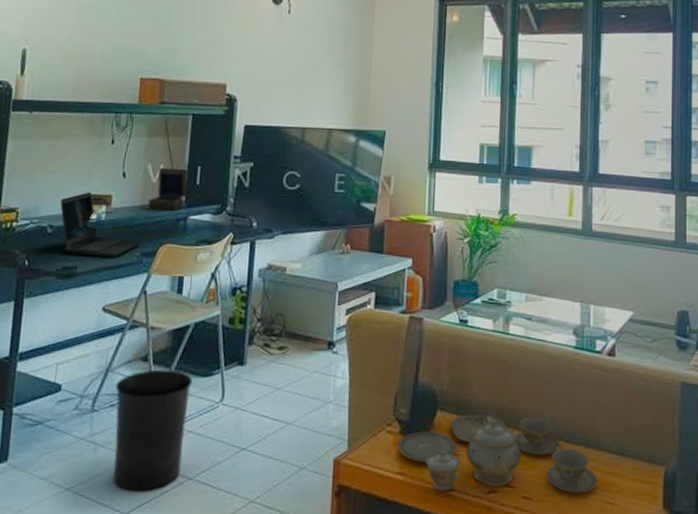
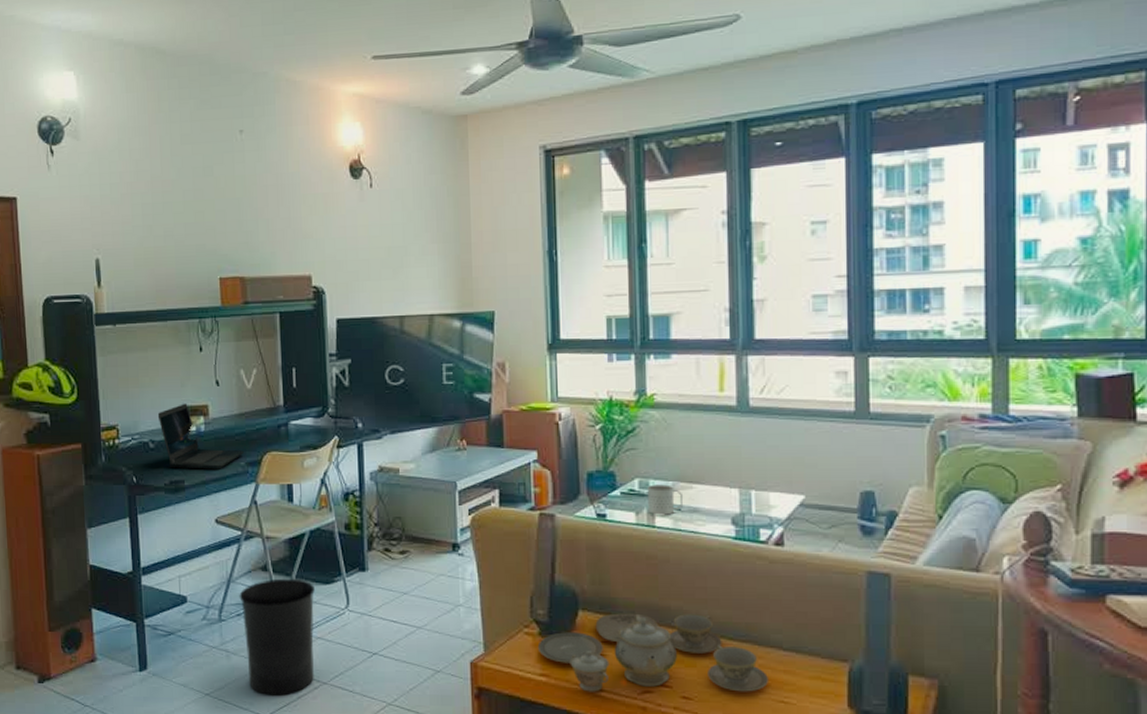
decorative box: present [146,168,189,212] -> none [245,371,286,419]
mug: none [503,295,533,324] -> present [647,484,682,515]

